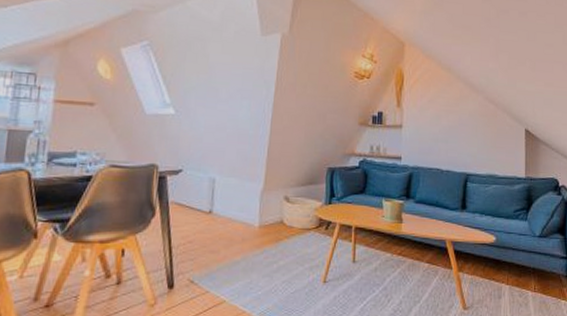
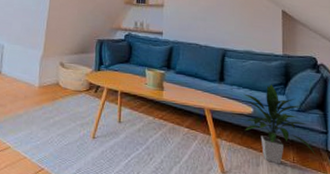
indoor plant: none [486,209,557,295] -> present [243,84,316,165]

